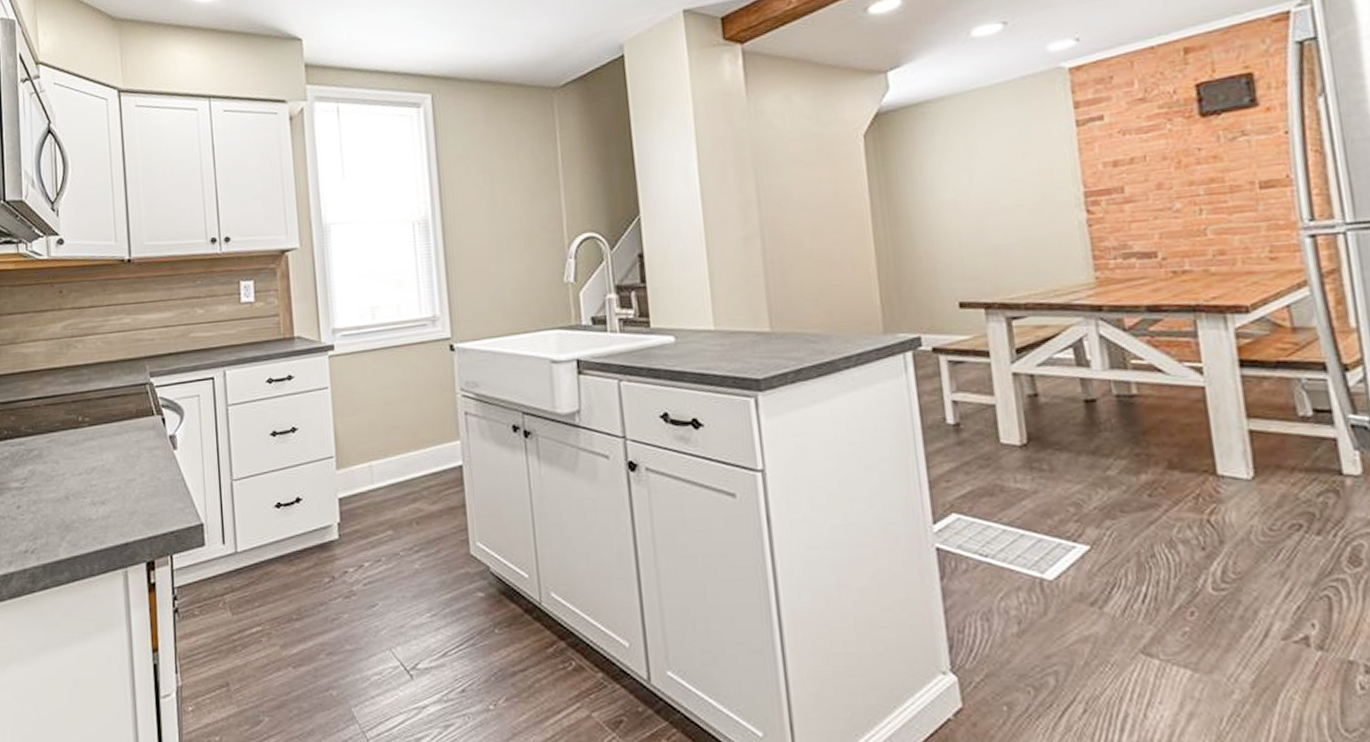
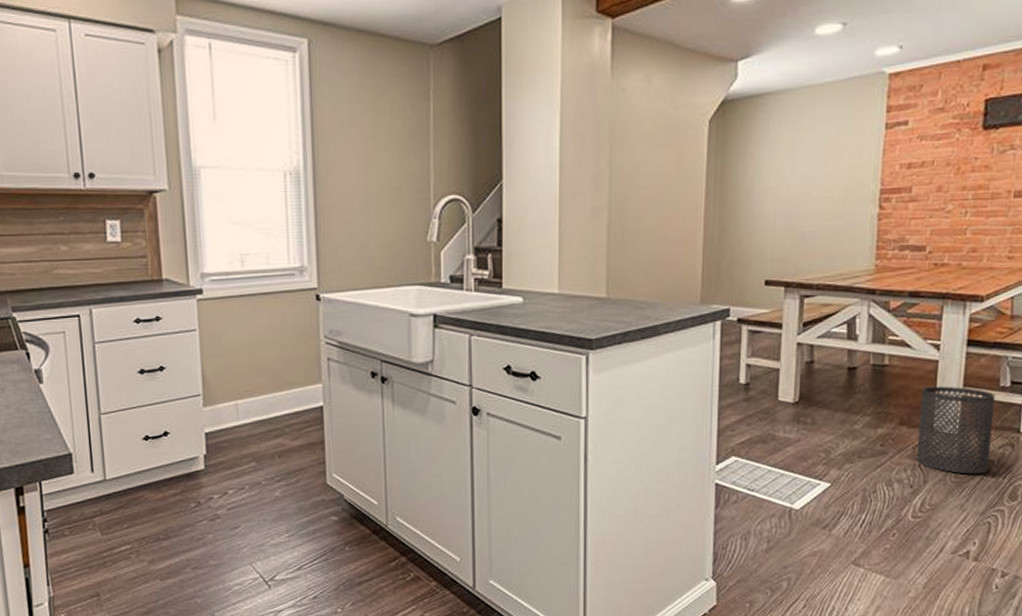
trash can: none [1189,418,1309,531] -> present [916,386,995,474]

